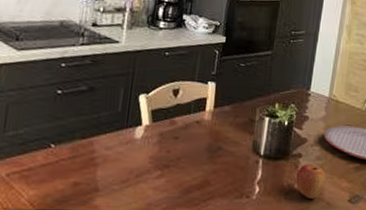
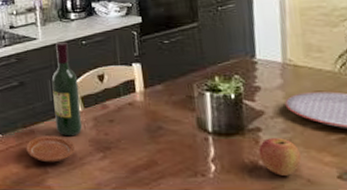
plate: none [79,149,134,180] -> present [26,135,76,163]
wine bottle: none [118,49,153,152] -> present [51,41,82,137]

